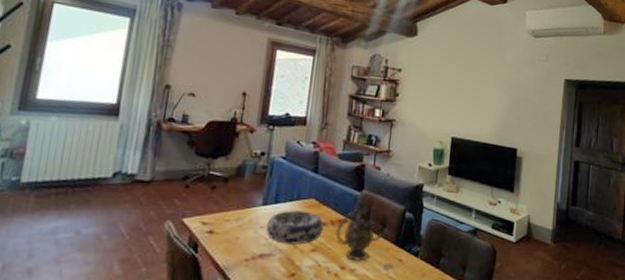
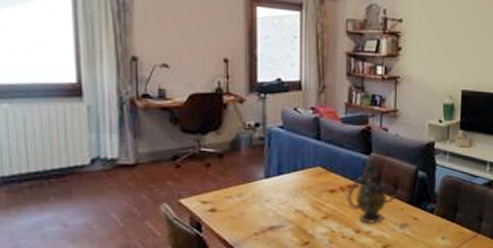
decorative bowl: present [266,210,324,245] -> none [272,180,334,215]

